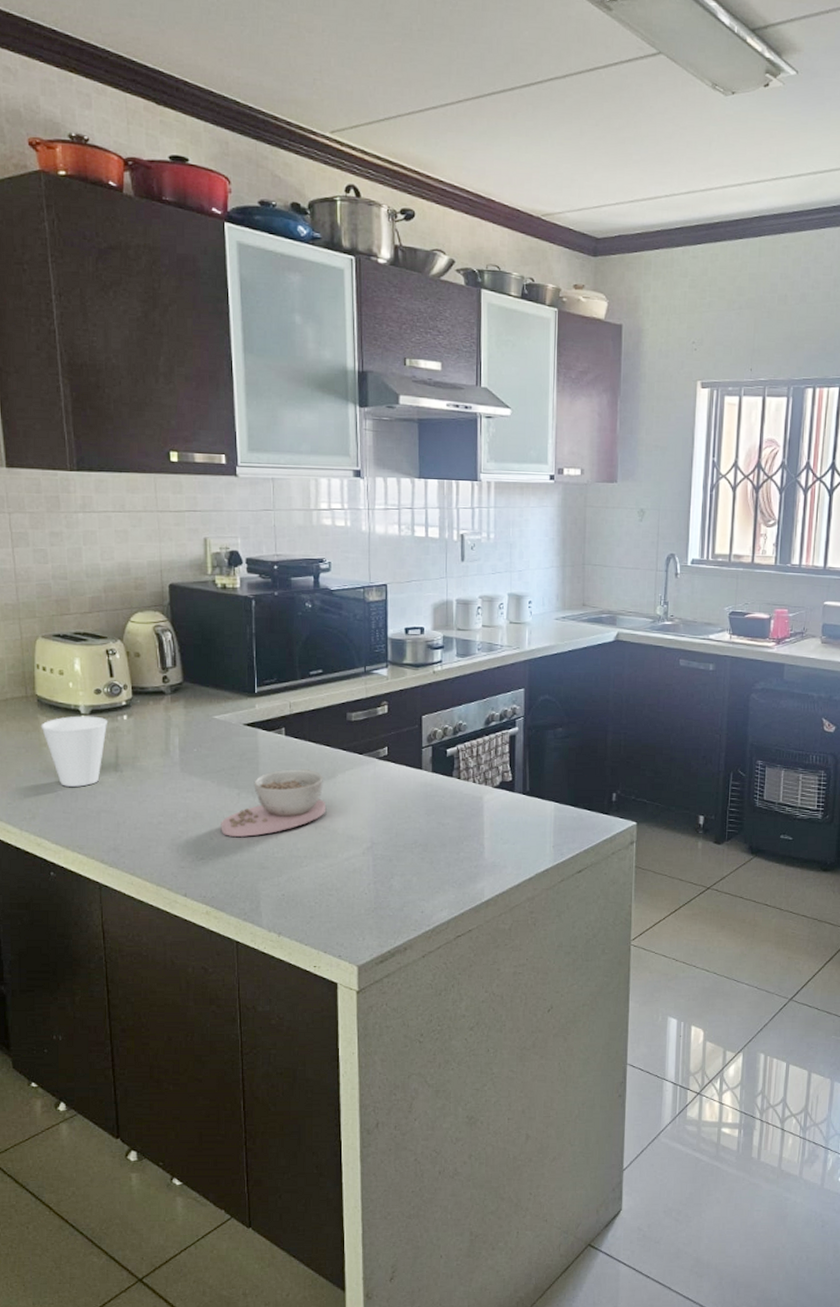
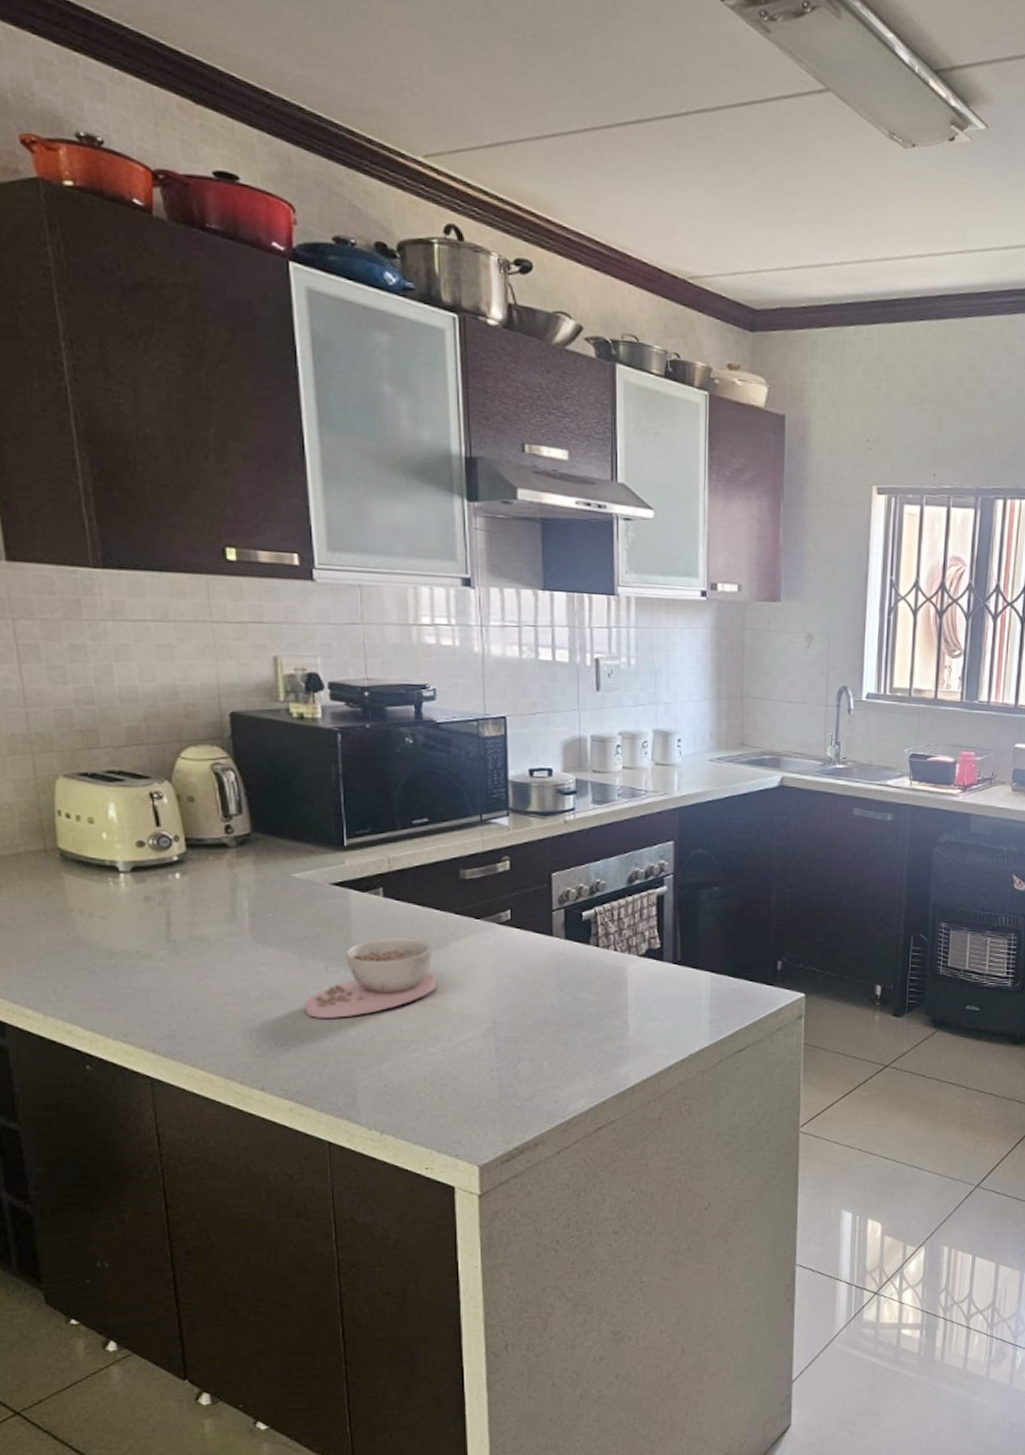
cup: present [41,716,108,787] -> none [66,874,156,961]

